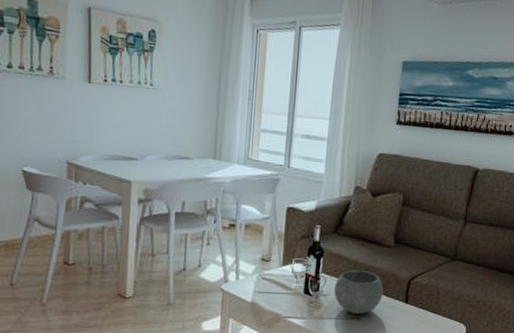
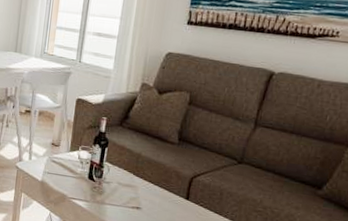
bowl: present [334,270,384,314] -> none [116,162,165,205]

